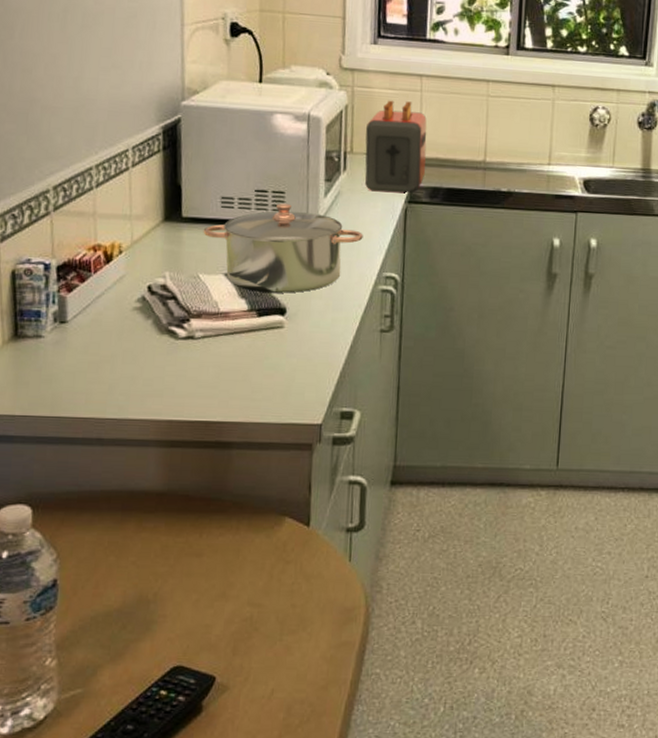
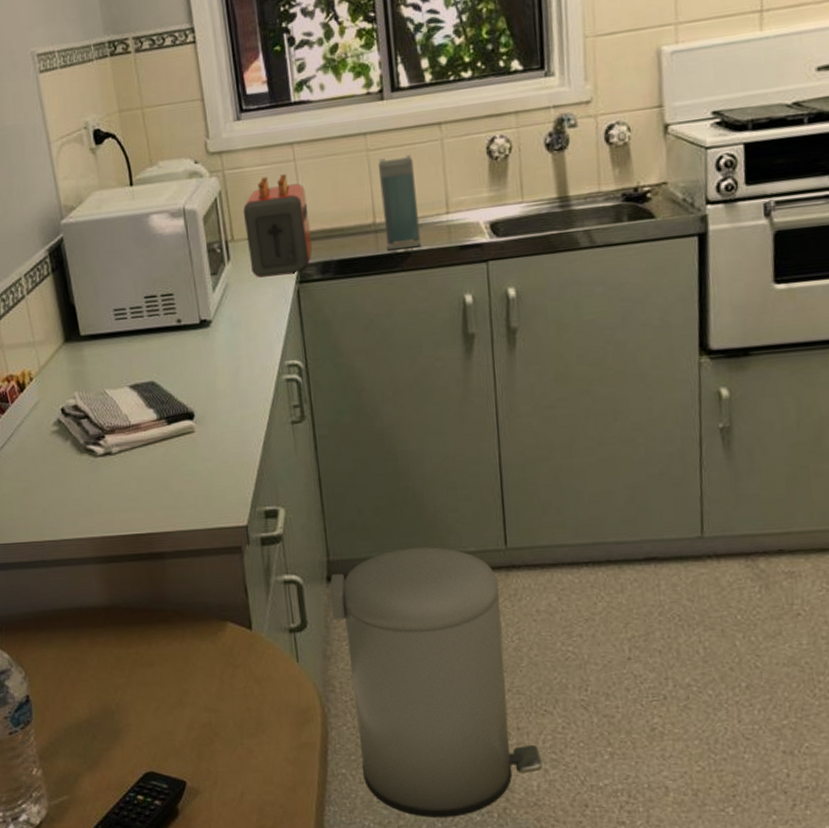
cooking pot: present [203,202,363,293] -> none [102,304,259,400]
pedal bin: none [390,461,561,718] -> present [329,547,543,817]
soap dispenser: none [492,106,526,190] -> present [378,154,421,251]

